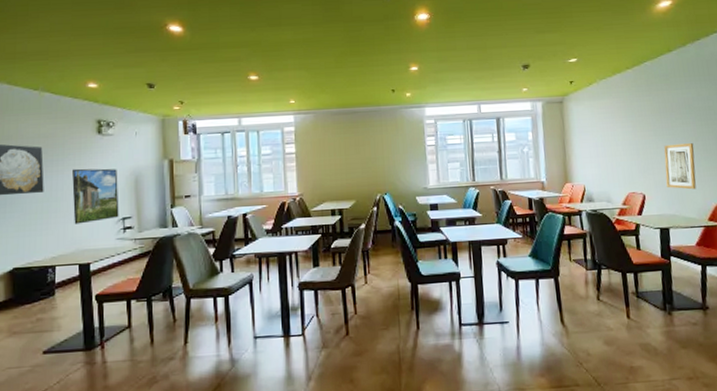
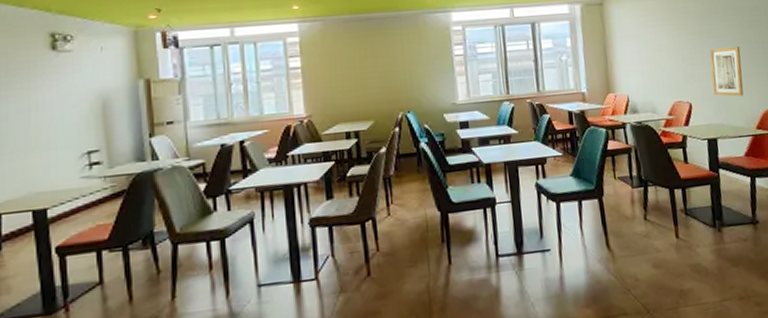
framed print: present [72,168,119,225] -> none [20,92,83,162]

